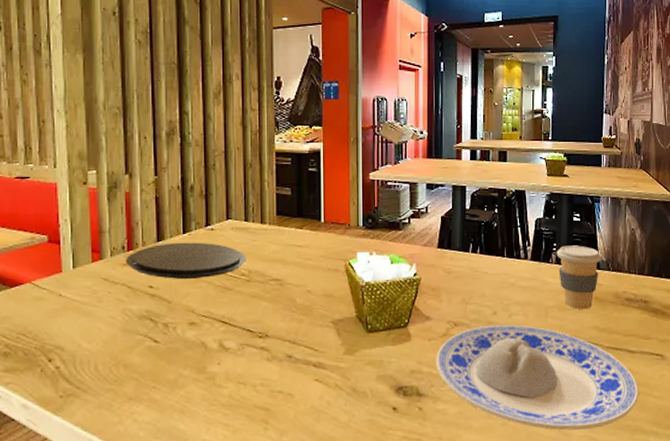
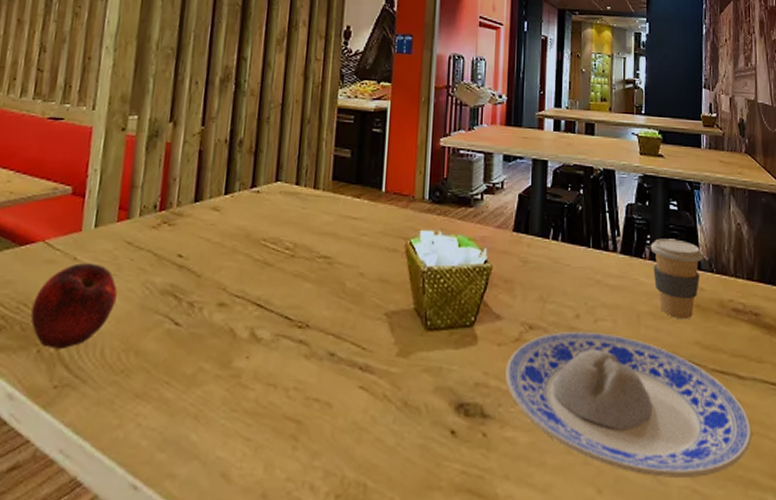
apple: none [30,298,101,368] -> present [30,263,118,350]
plate: present [125,242,246,280] -> none [154,204,293,251]

